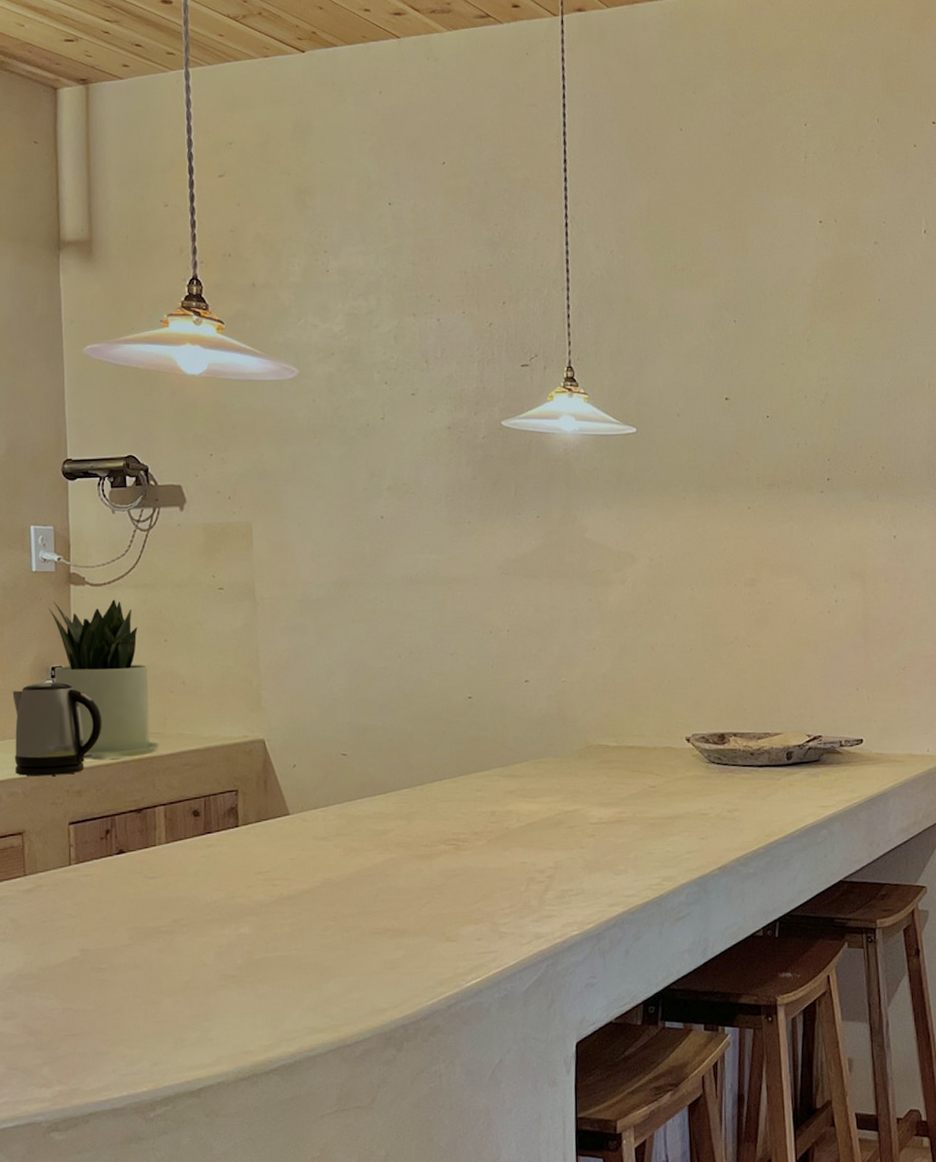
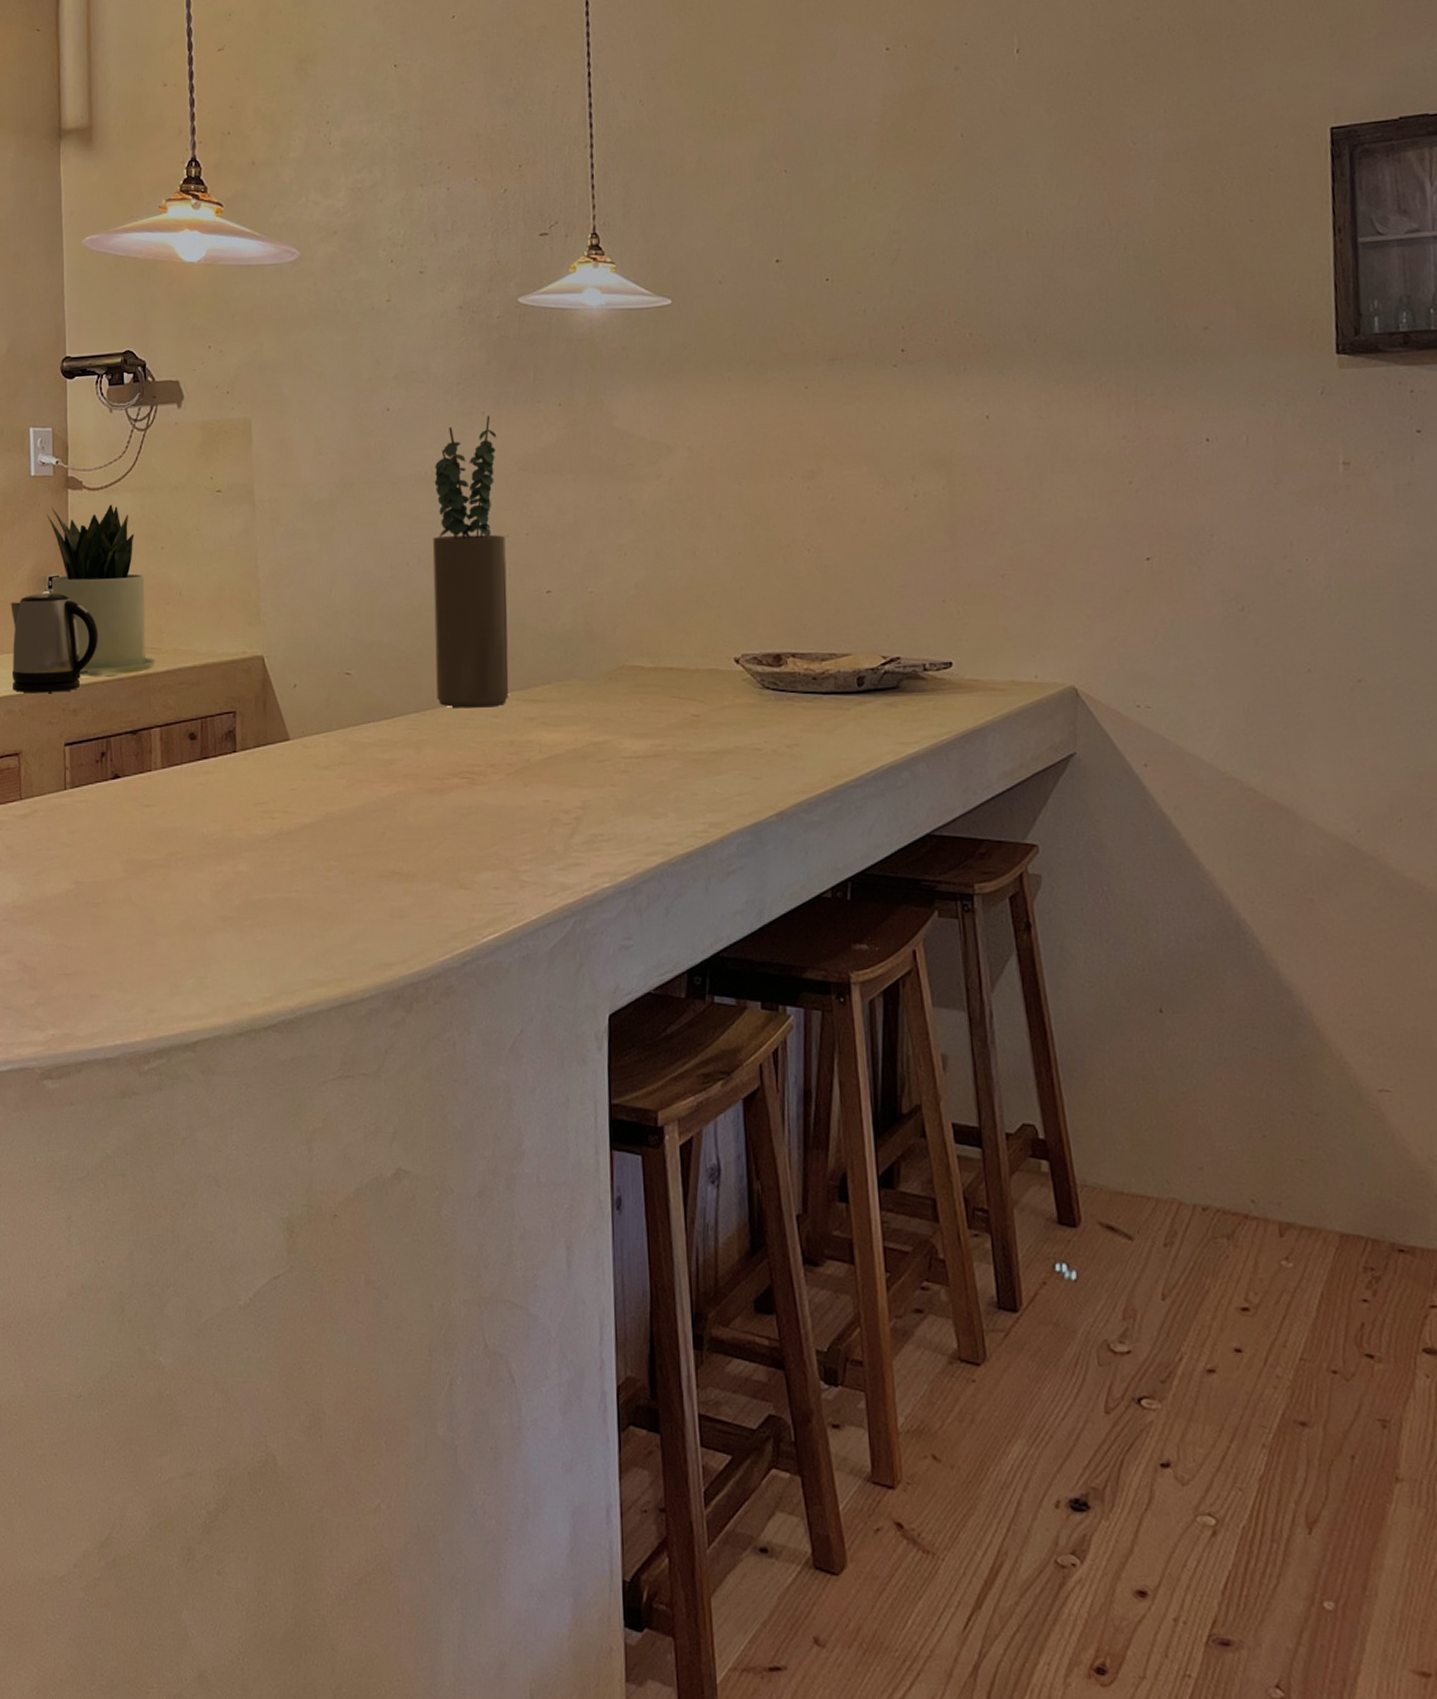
vase: none [422,525,491,784] -> present [432,415,509,708]

